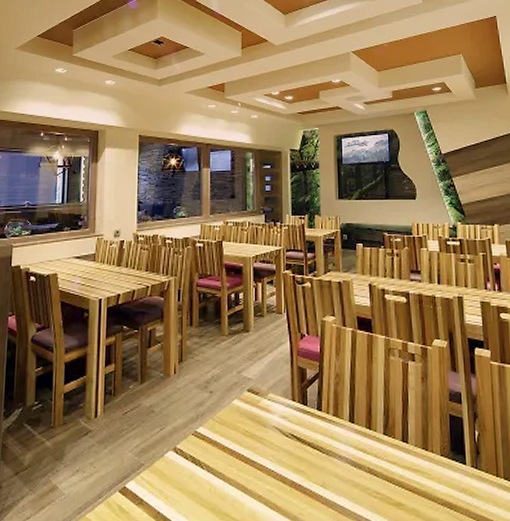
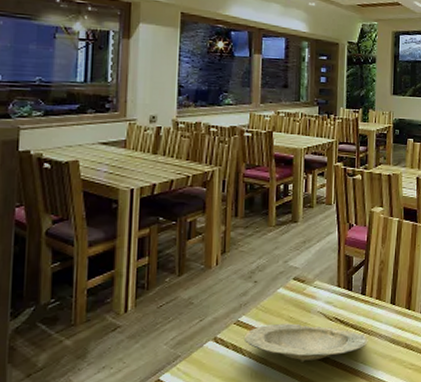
plate: none [201,438,327,481] -> present [243,323,368,362]

